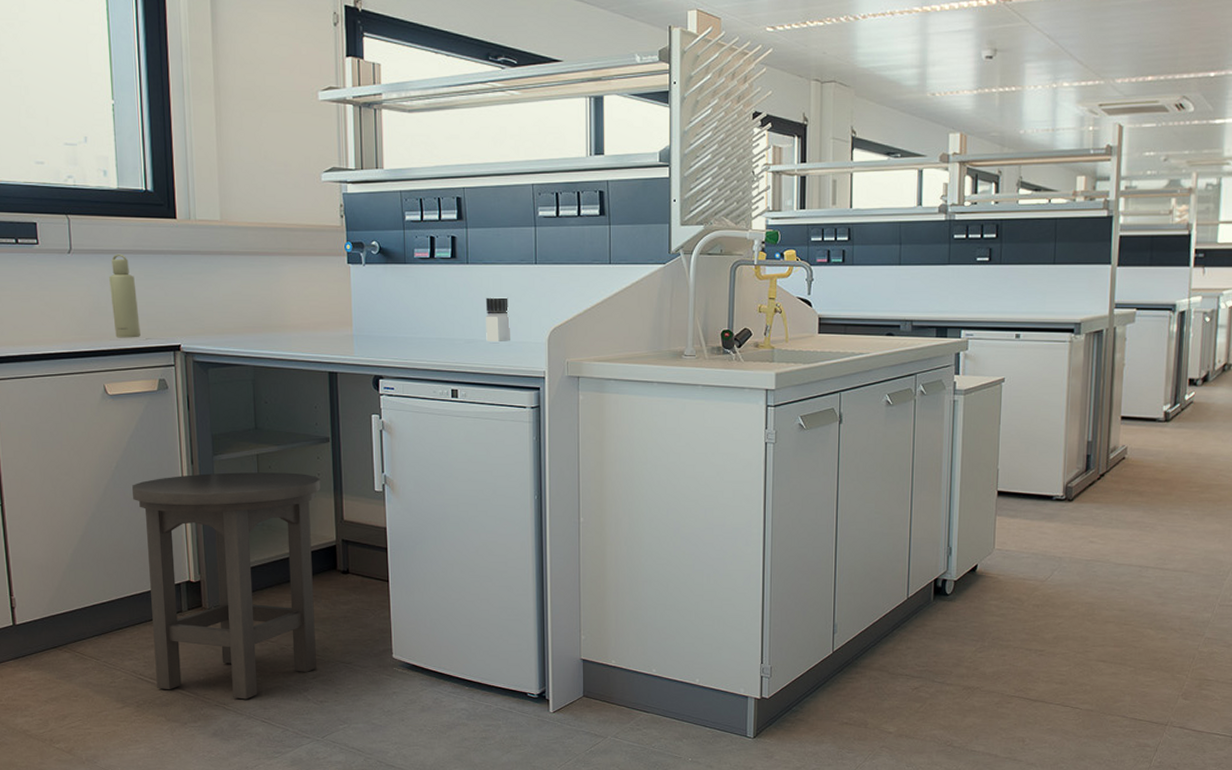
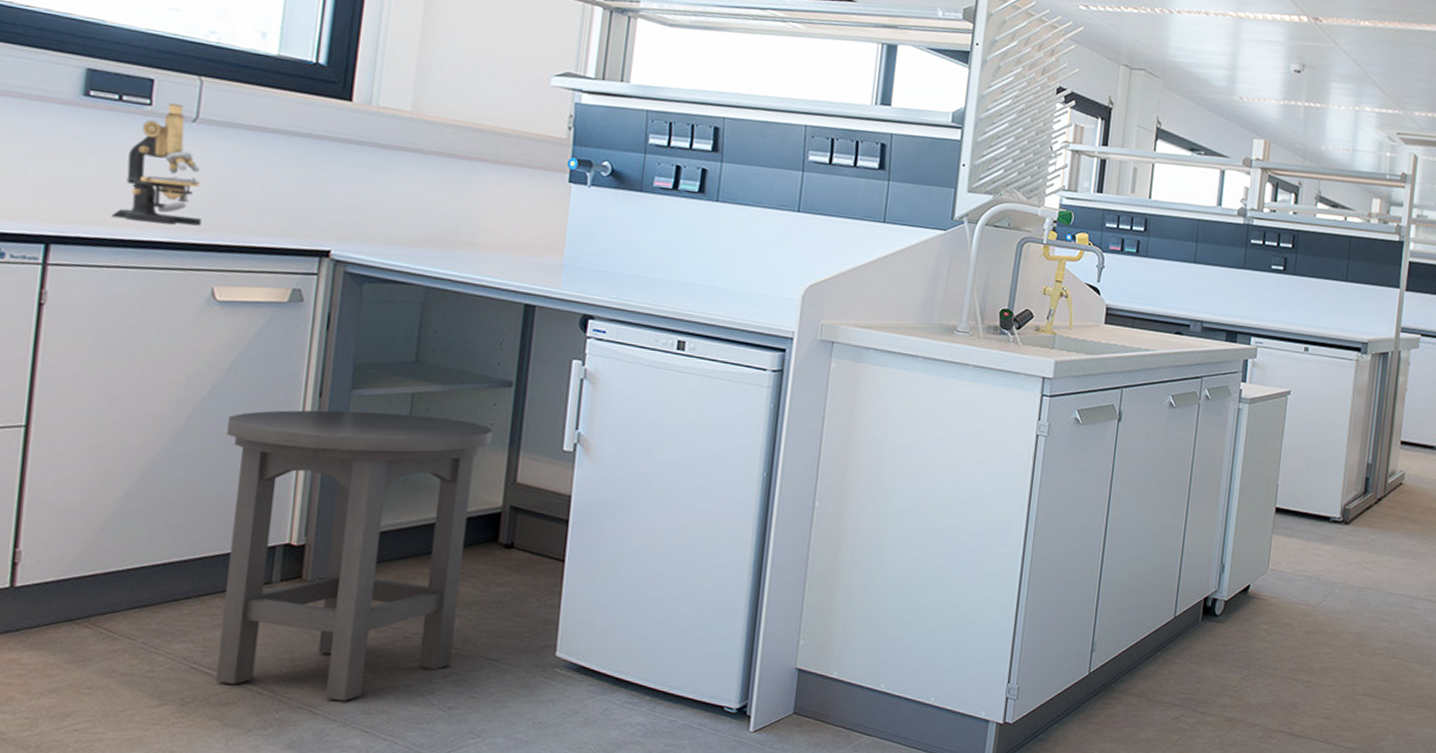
microscope: none [27,240,88,339] -> present [111,102,202,226]
bottle: present [109,253,141,338] -> none [240,131,281,236]
bottle: present [485,297,510,341] -> none [728,241,761,294]

